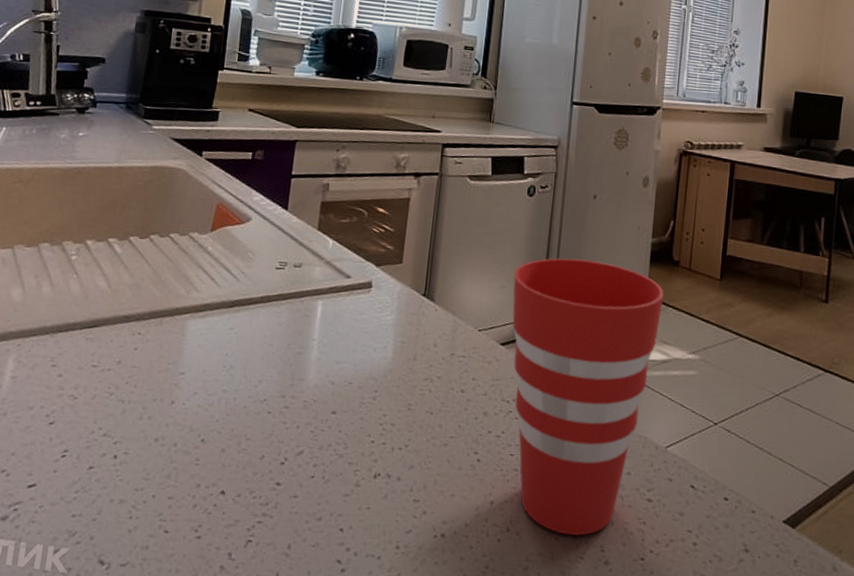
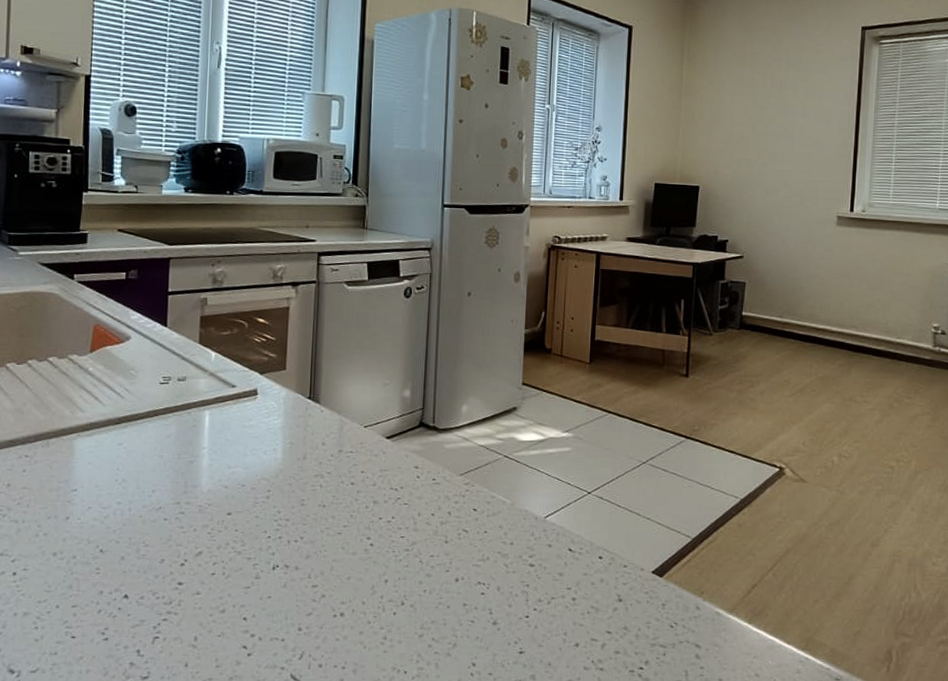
cup: present [512,258,664,536] -> none [395,353,538,603]

